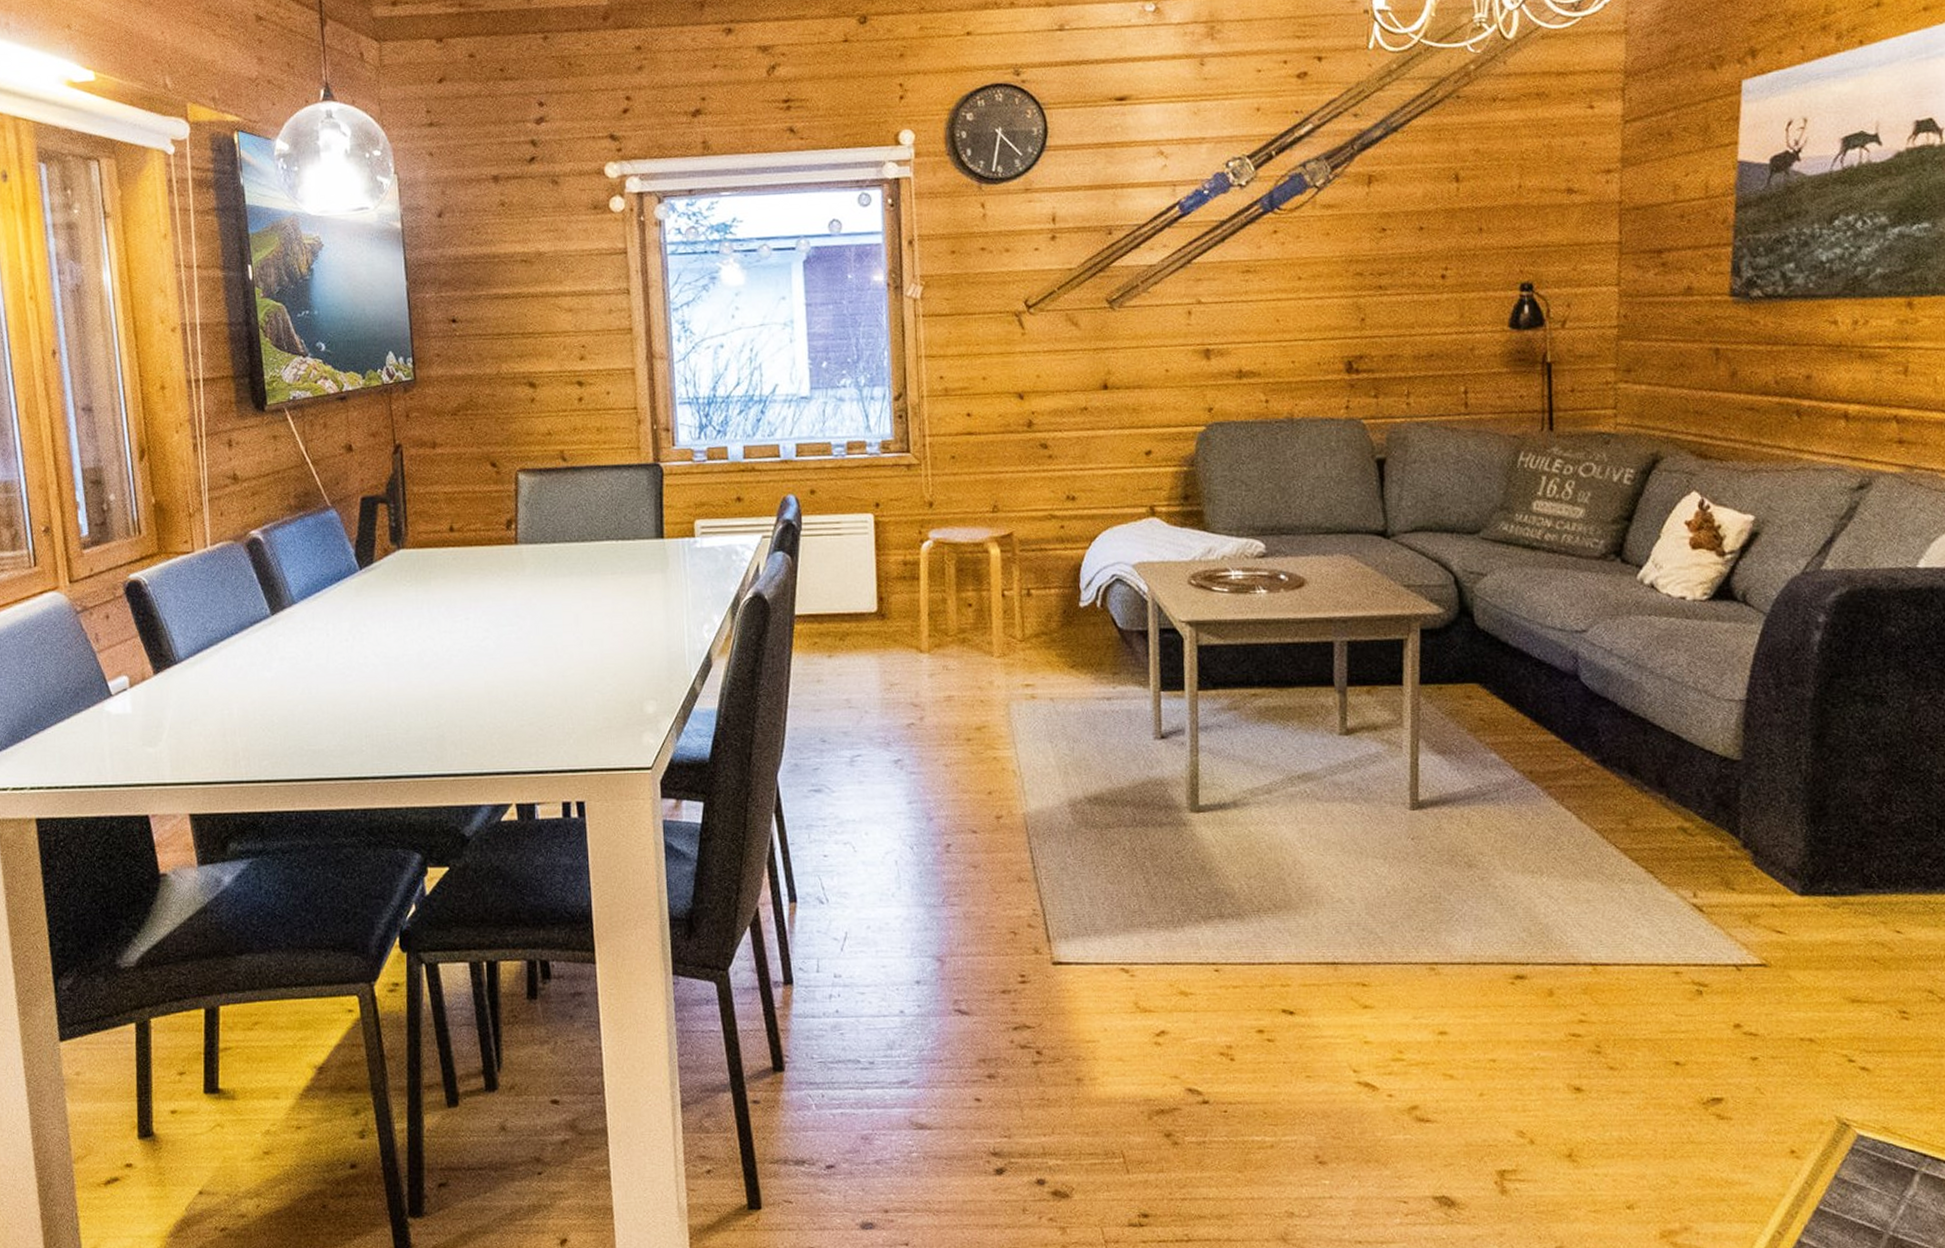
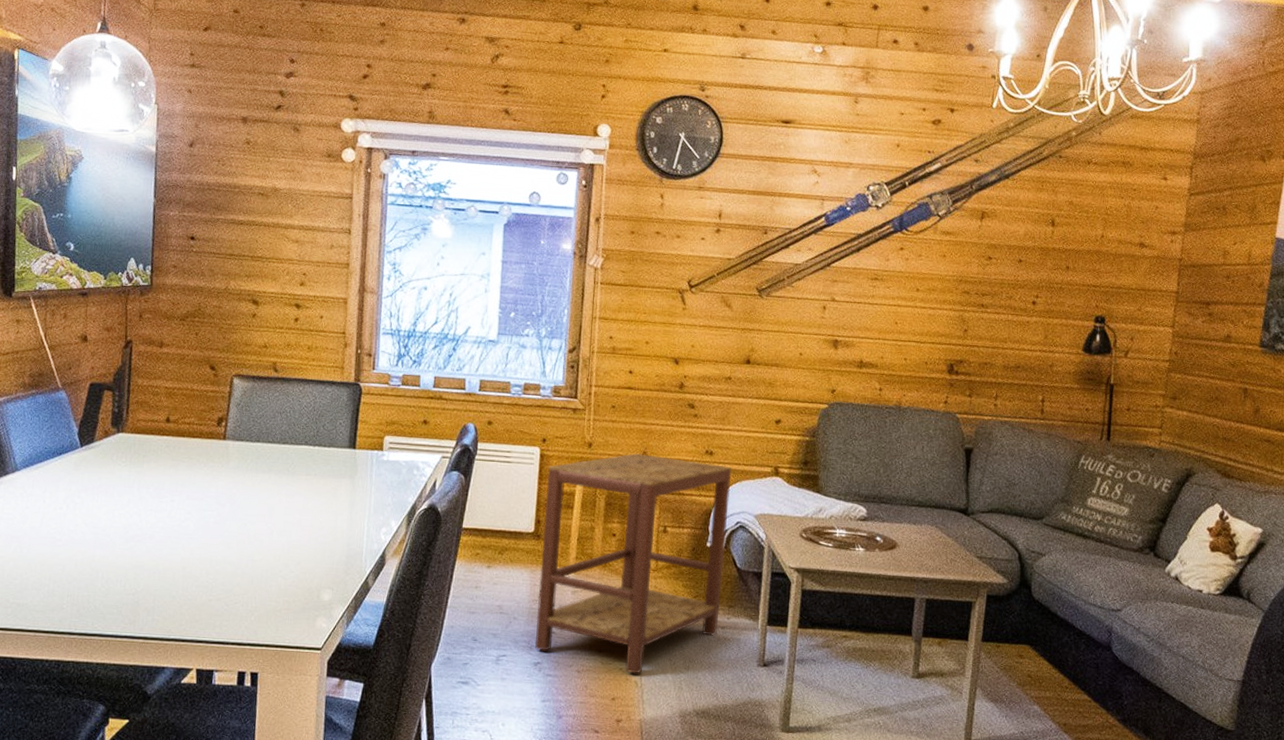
side table: none [885,508,1104,762] -> present [535,453,732,674]

